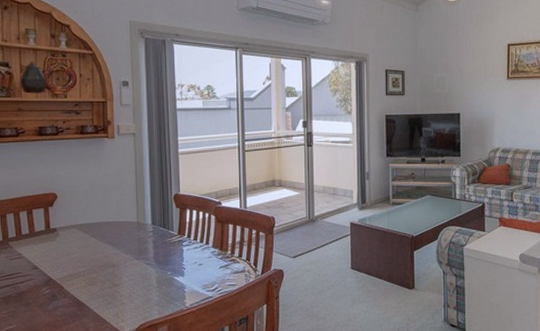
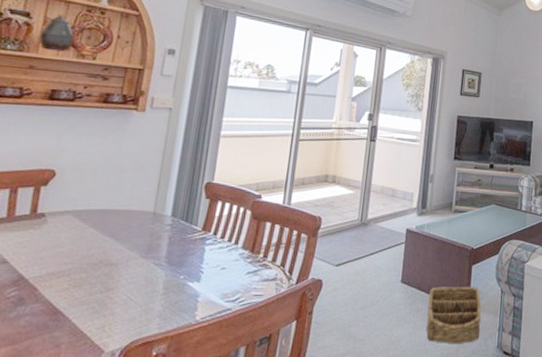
basket: none [377,269,427,319] -> present [426,286,482,343]

